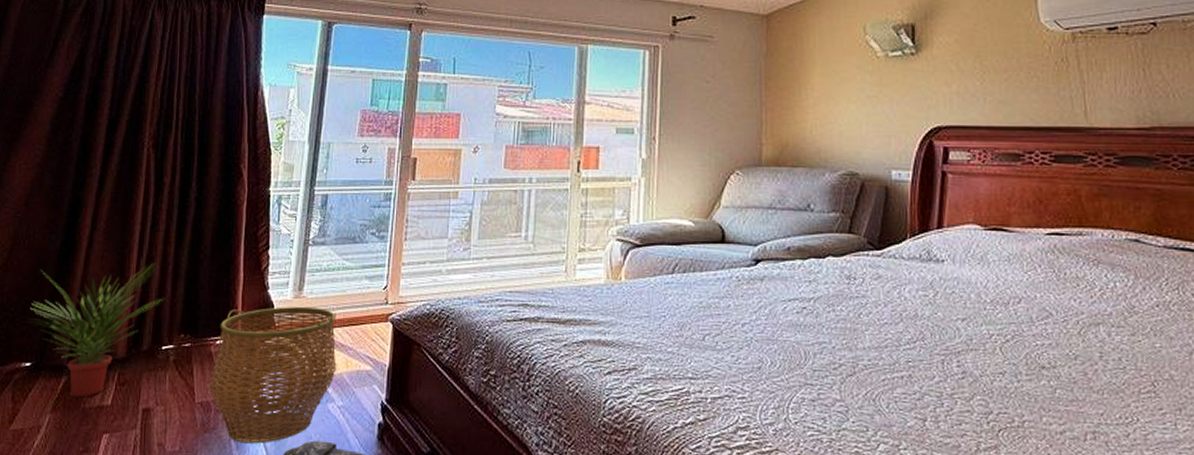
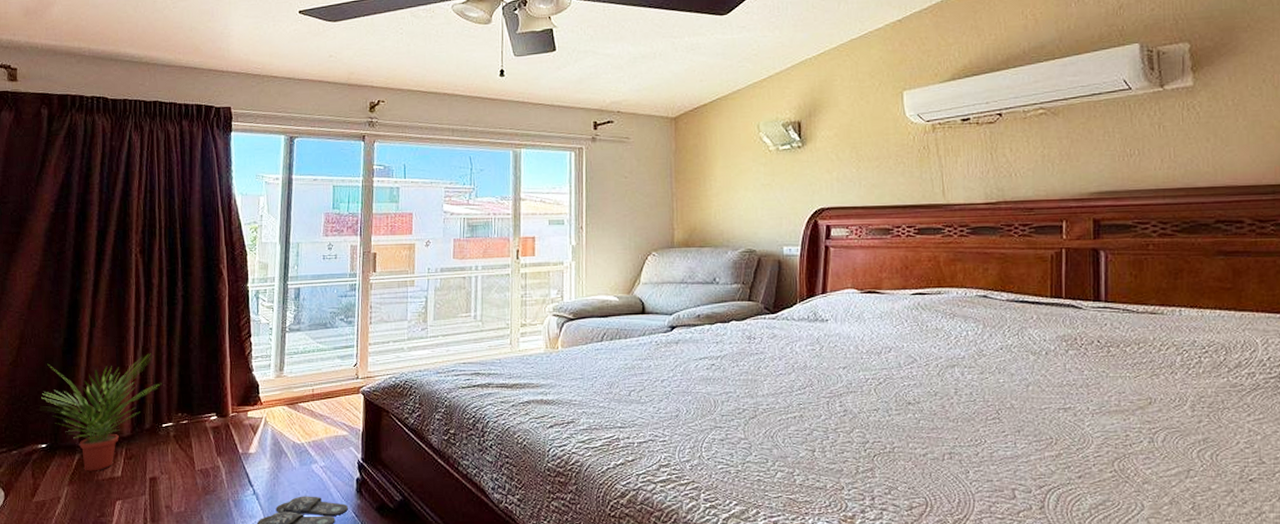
basket: present [209,306,337,444] -> none [206,384,317,502]

